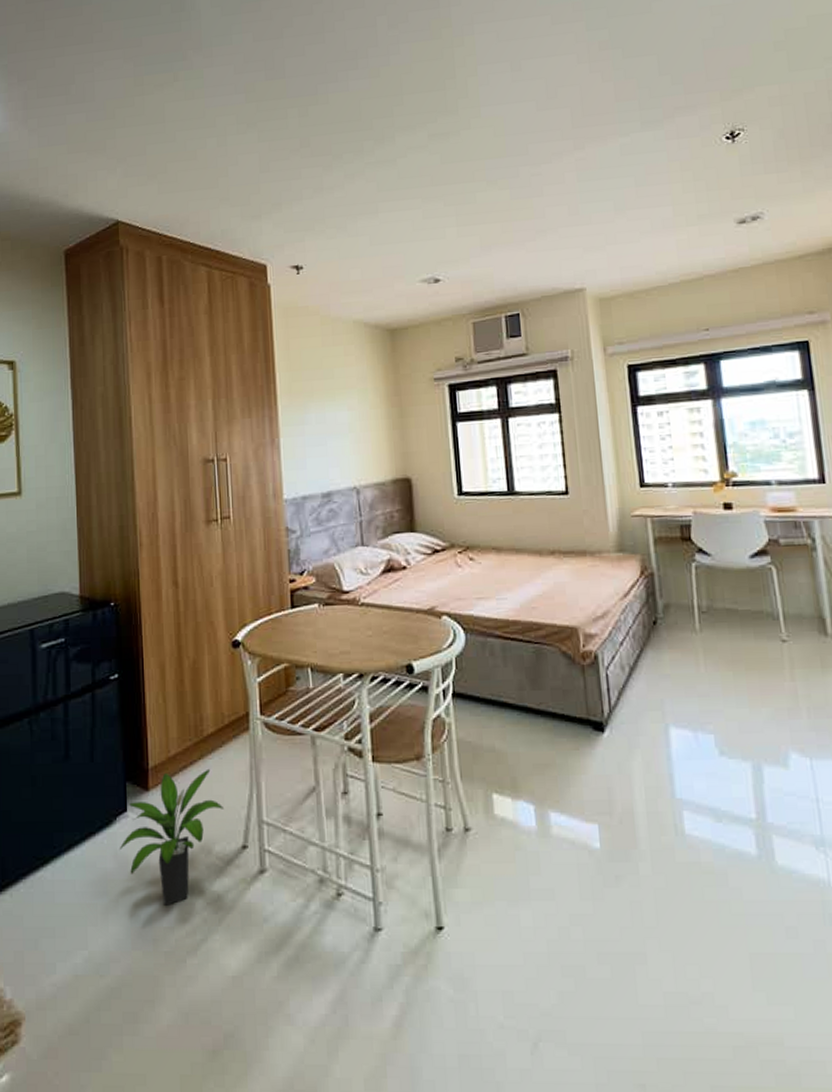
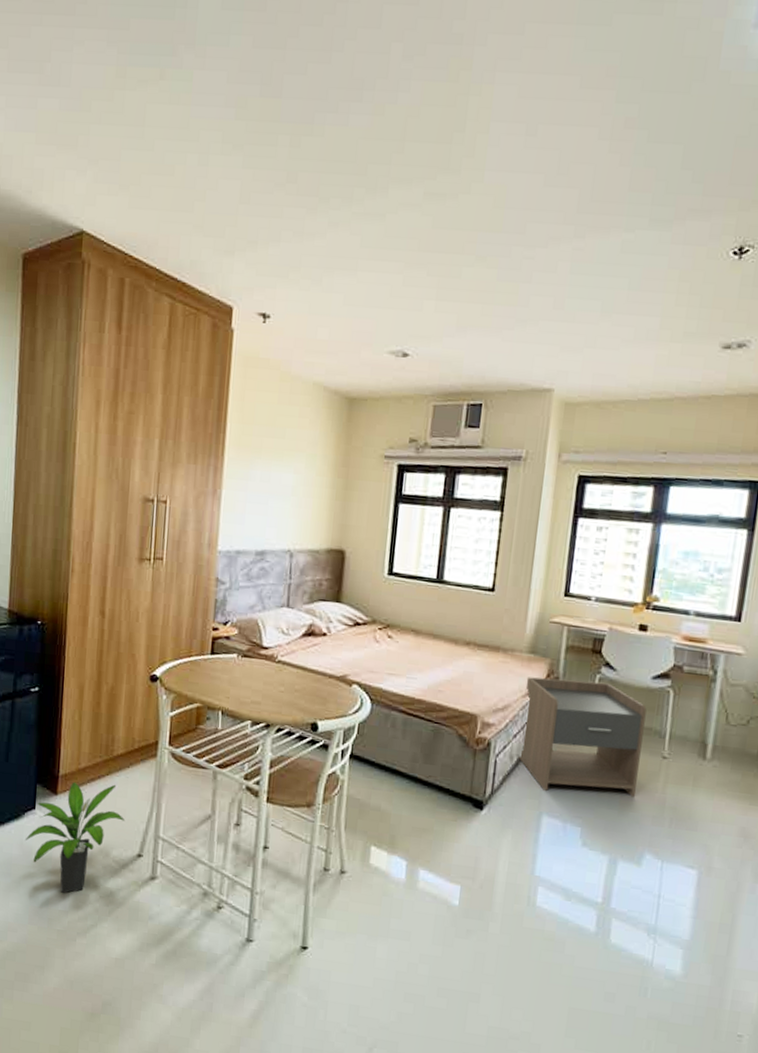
nightstand: none [620,570,763,699] -> present [518,677,647,798]

